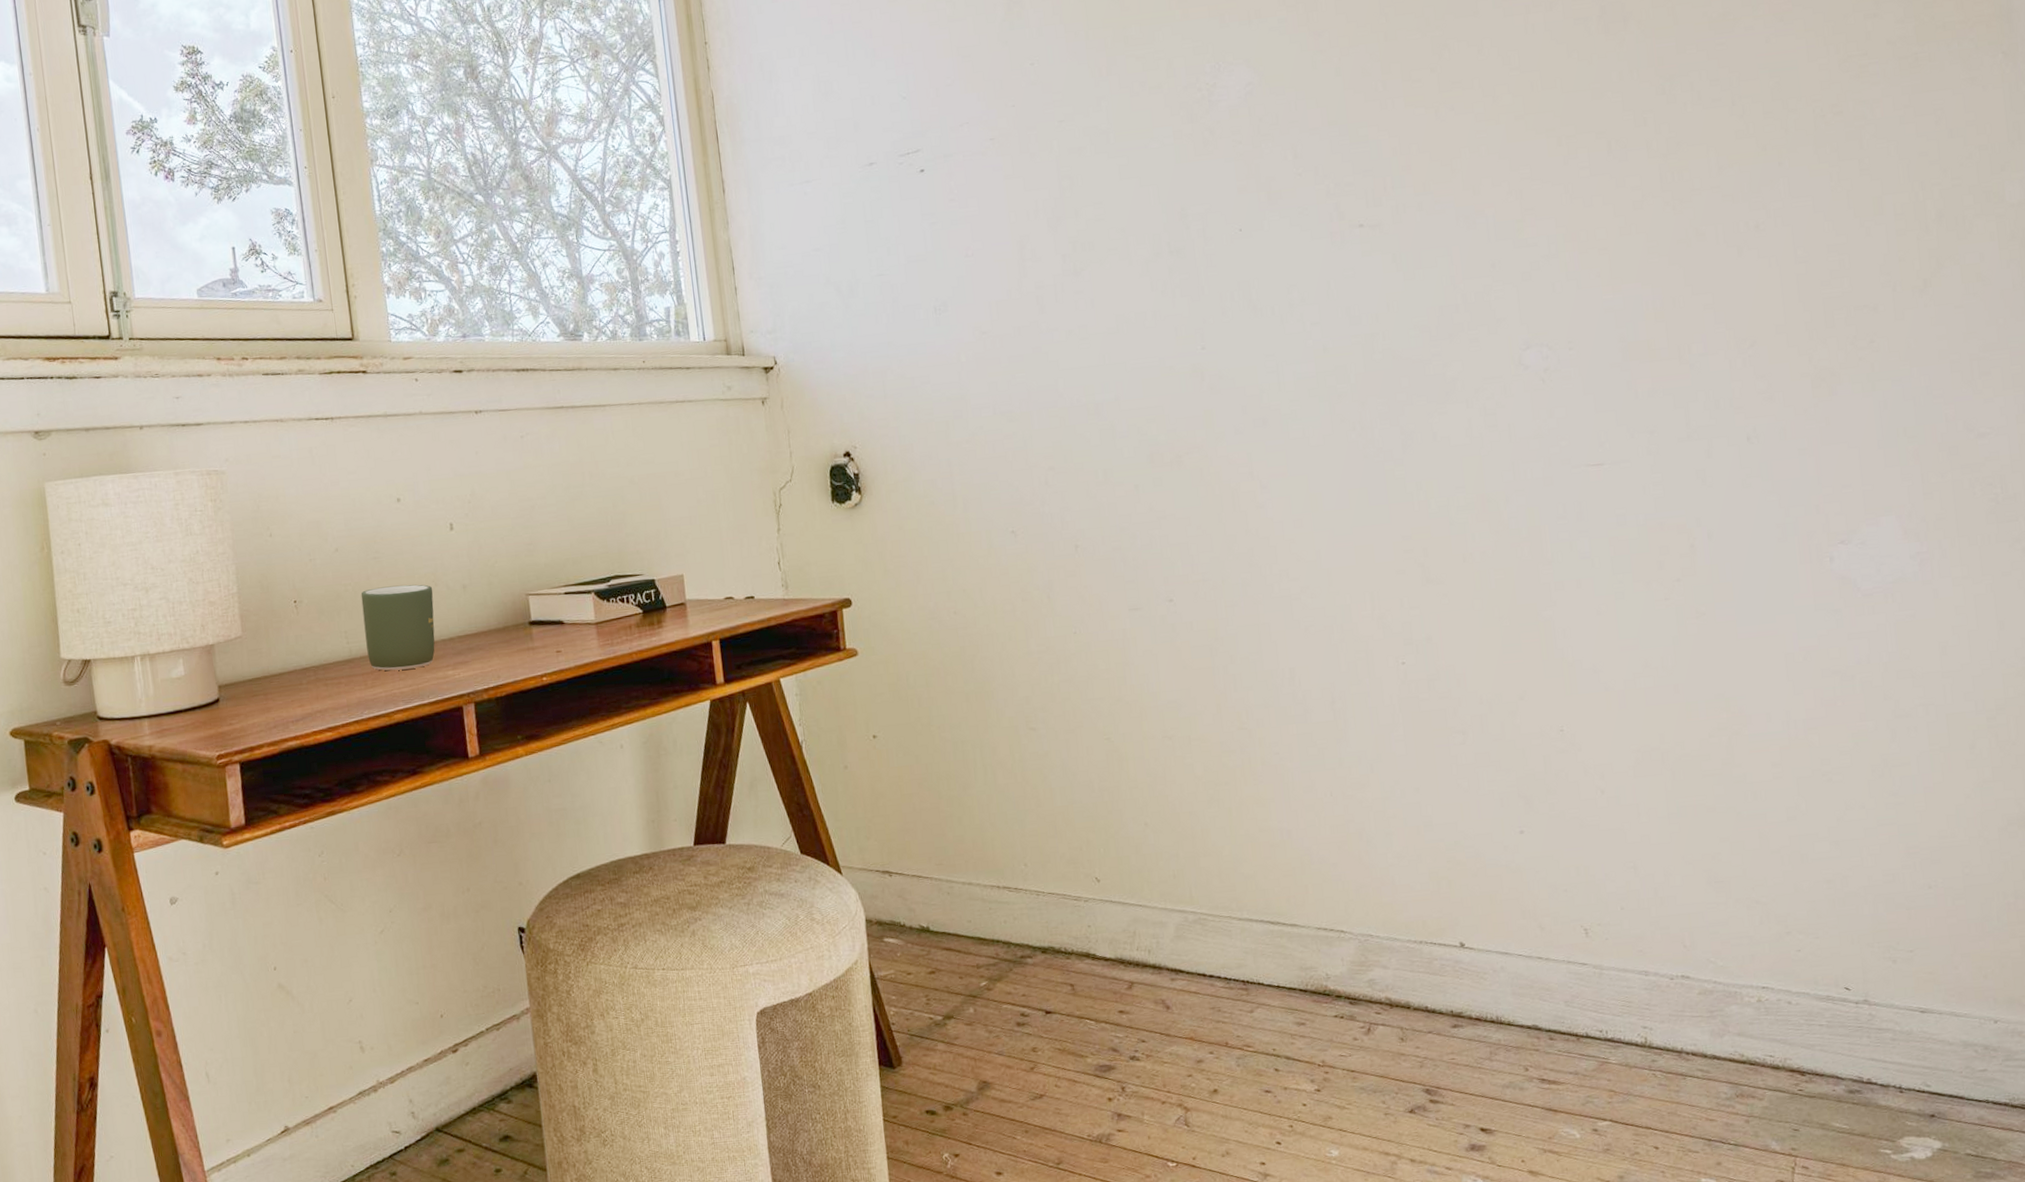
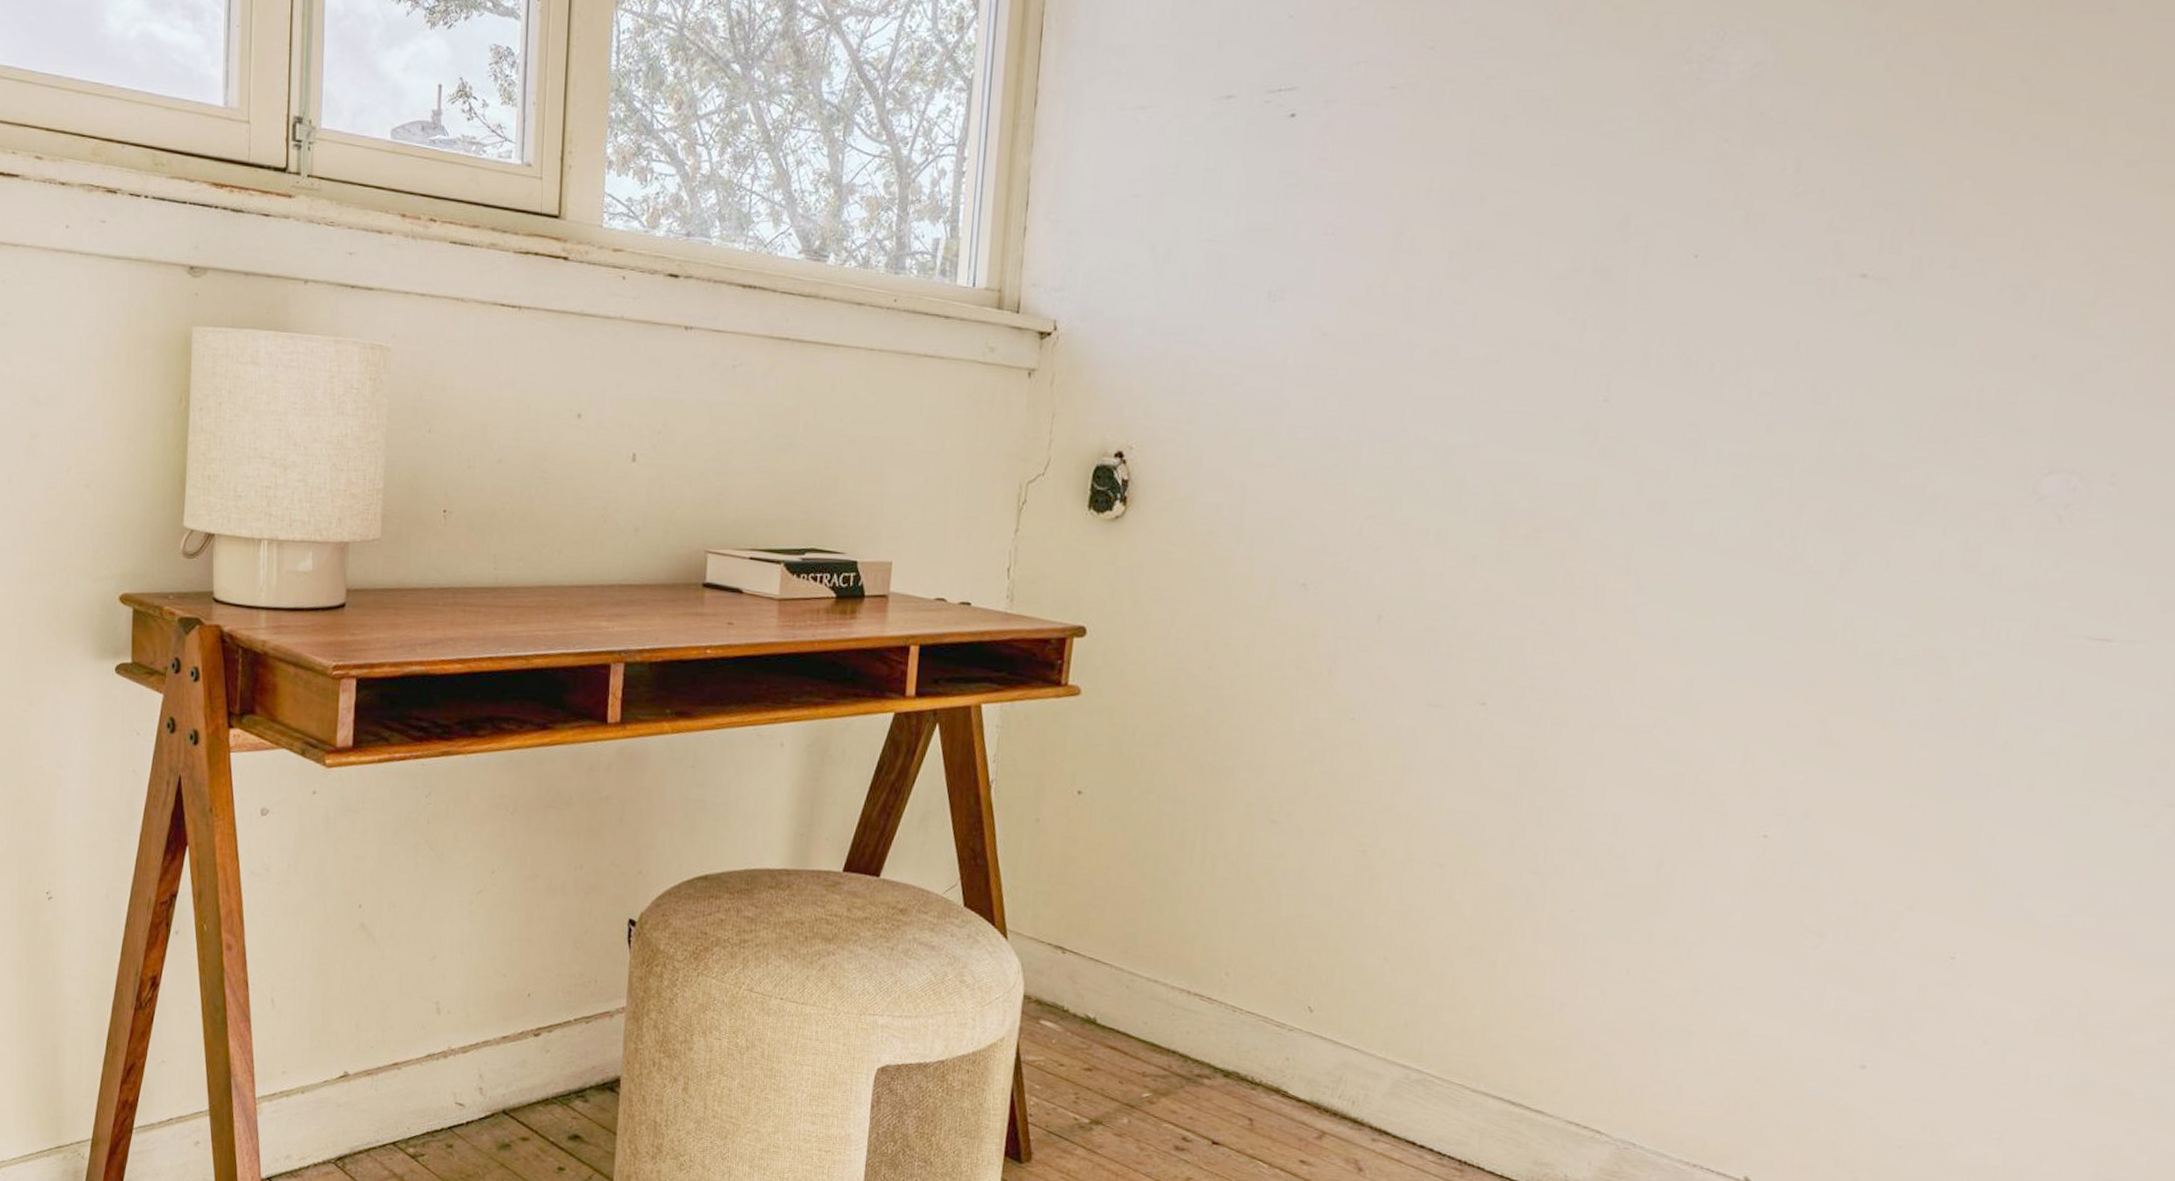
mug: present [361,584,435,671] -> none [515,512,601,612]

